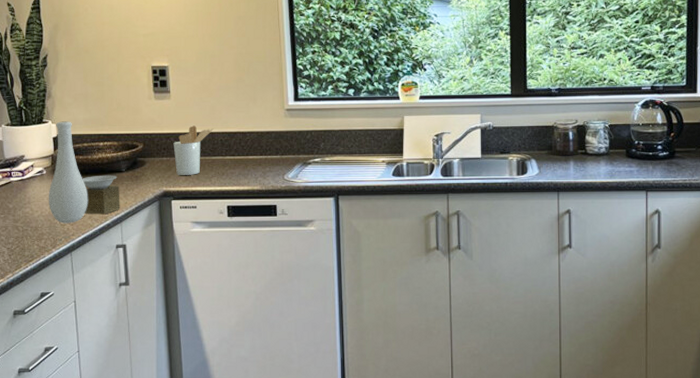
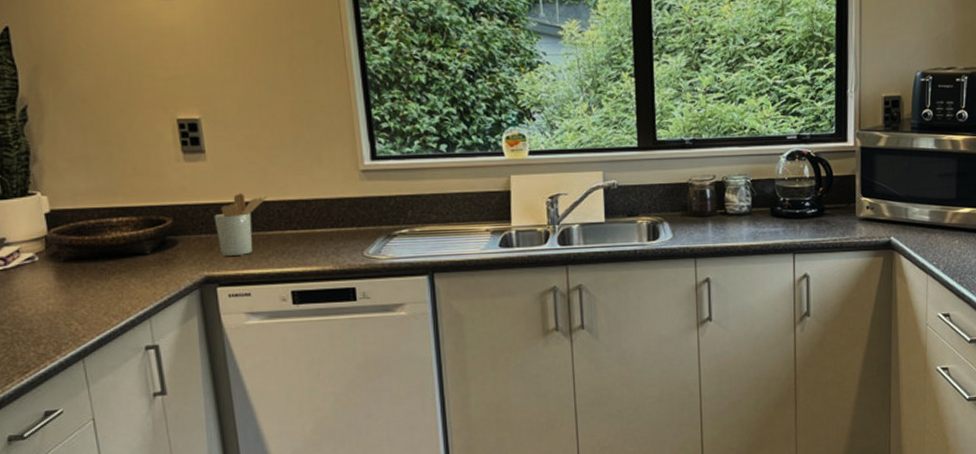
vase: present [48,121,120,224] -> none [44,192,147,323]

